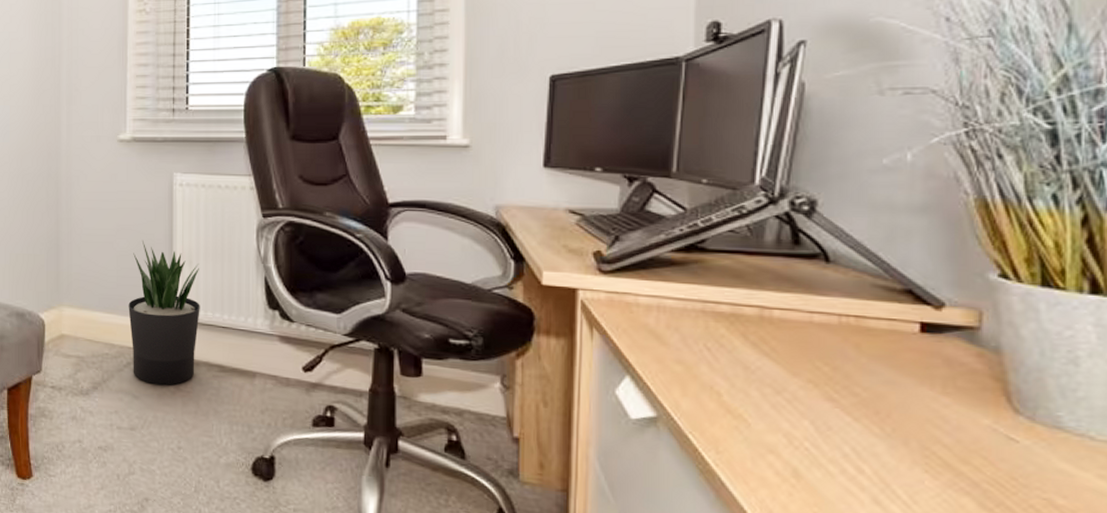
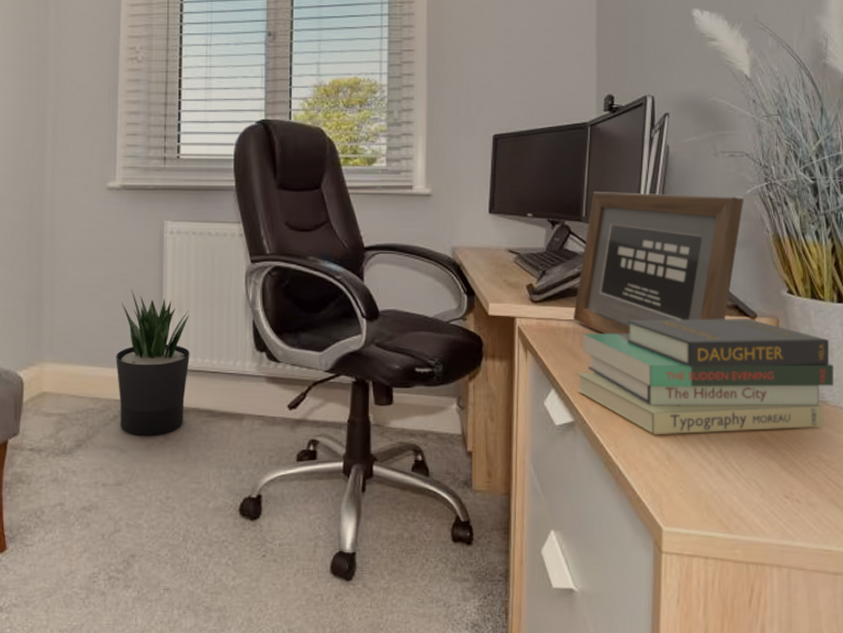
picture frame: none [658,142,927,318] -> present [573,192,744,335]
books: none [660,300,1081,461] -> present [576,319,835,434]

